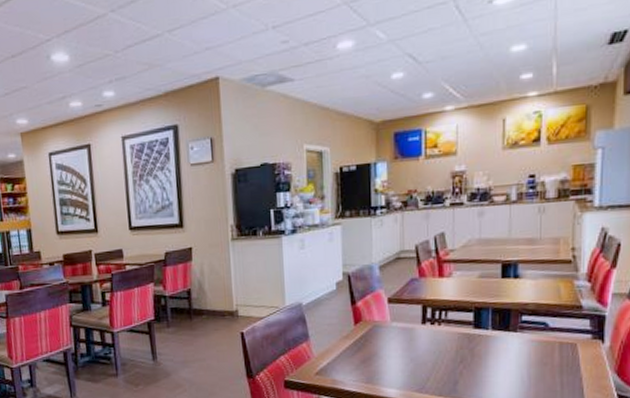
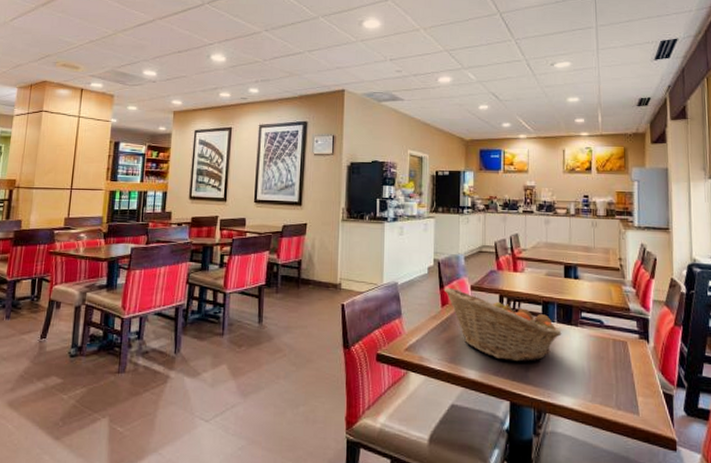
fruit basket: none [355,302,497,376] -> present [443,287,562,362]

